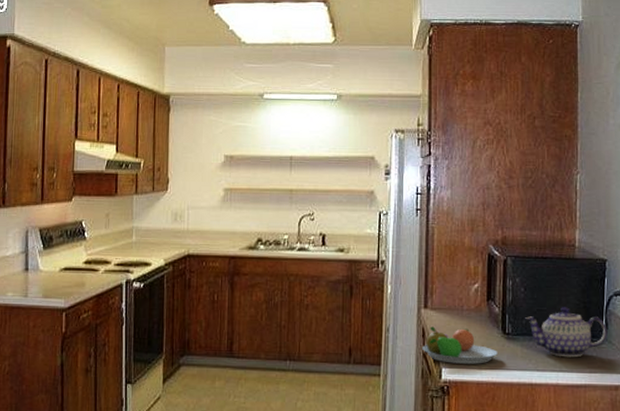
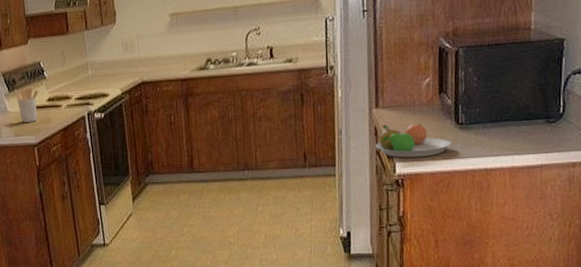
utensil holder: none [50,247,77,284] -> present [14,88,39,123]
teapot: present [525,307,607,358] -> none [479,91,565,141]

